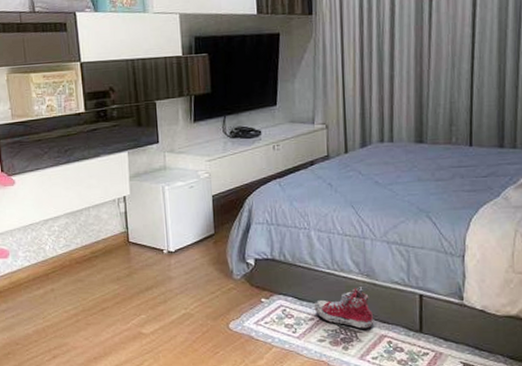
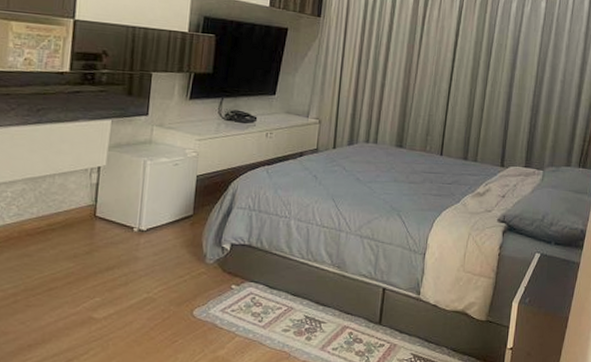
shoe: present [314,287,375,329] -> none [283,278,339,320]

